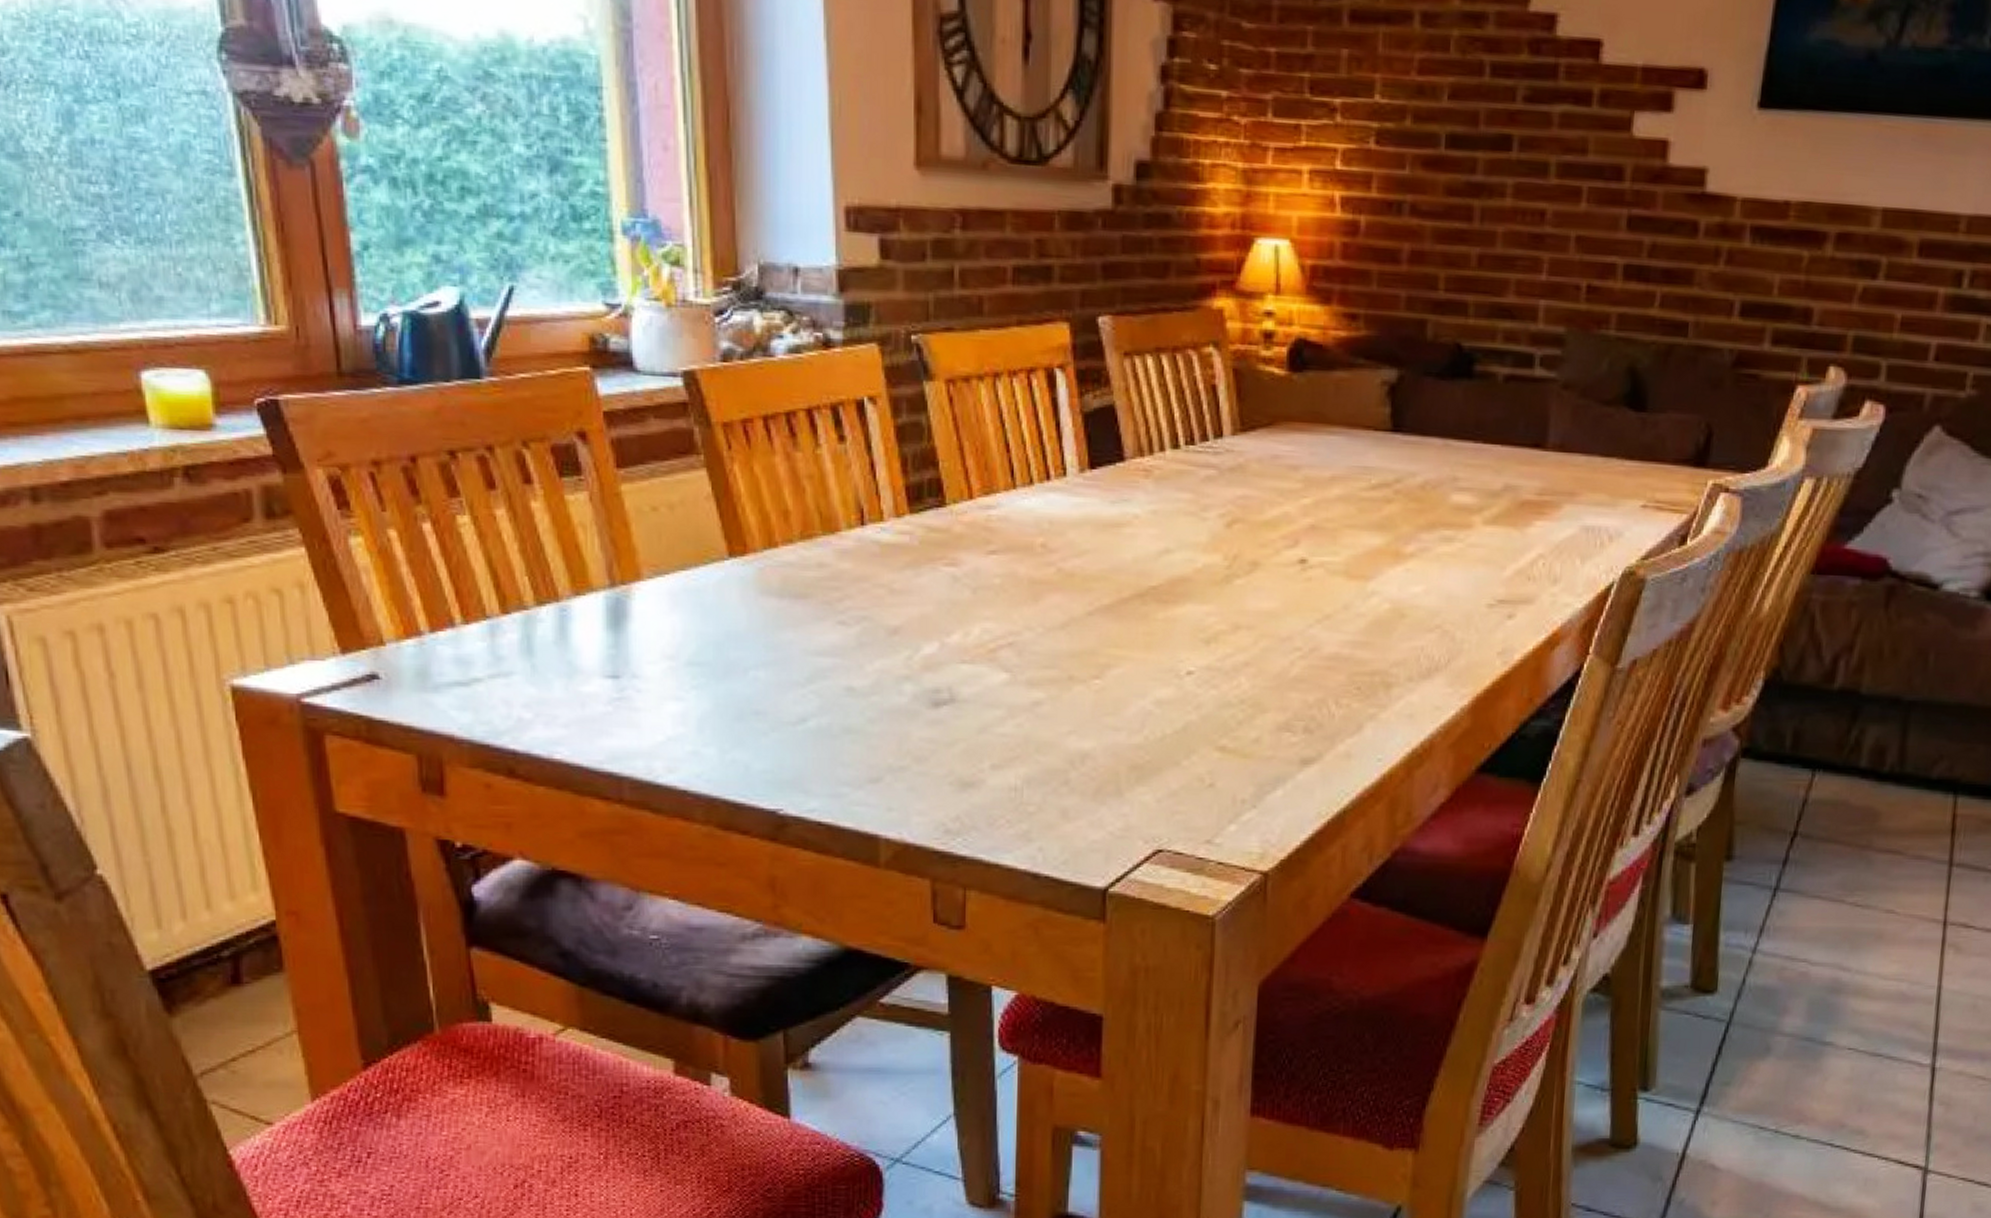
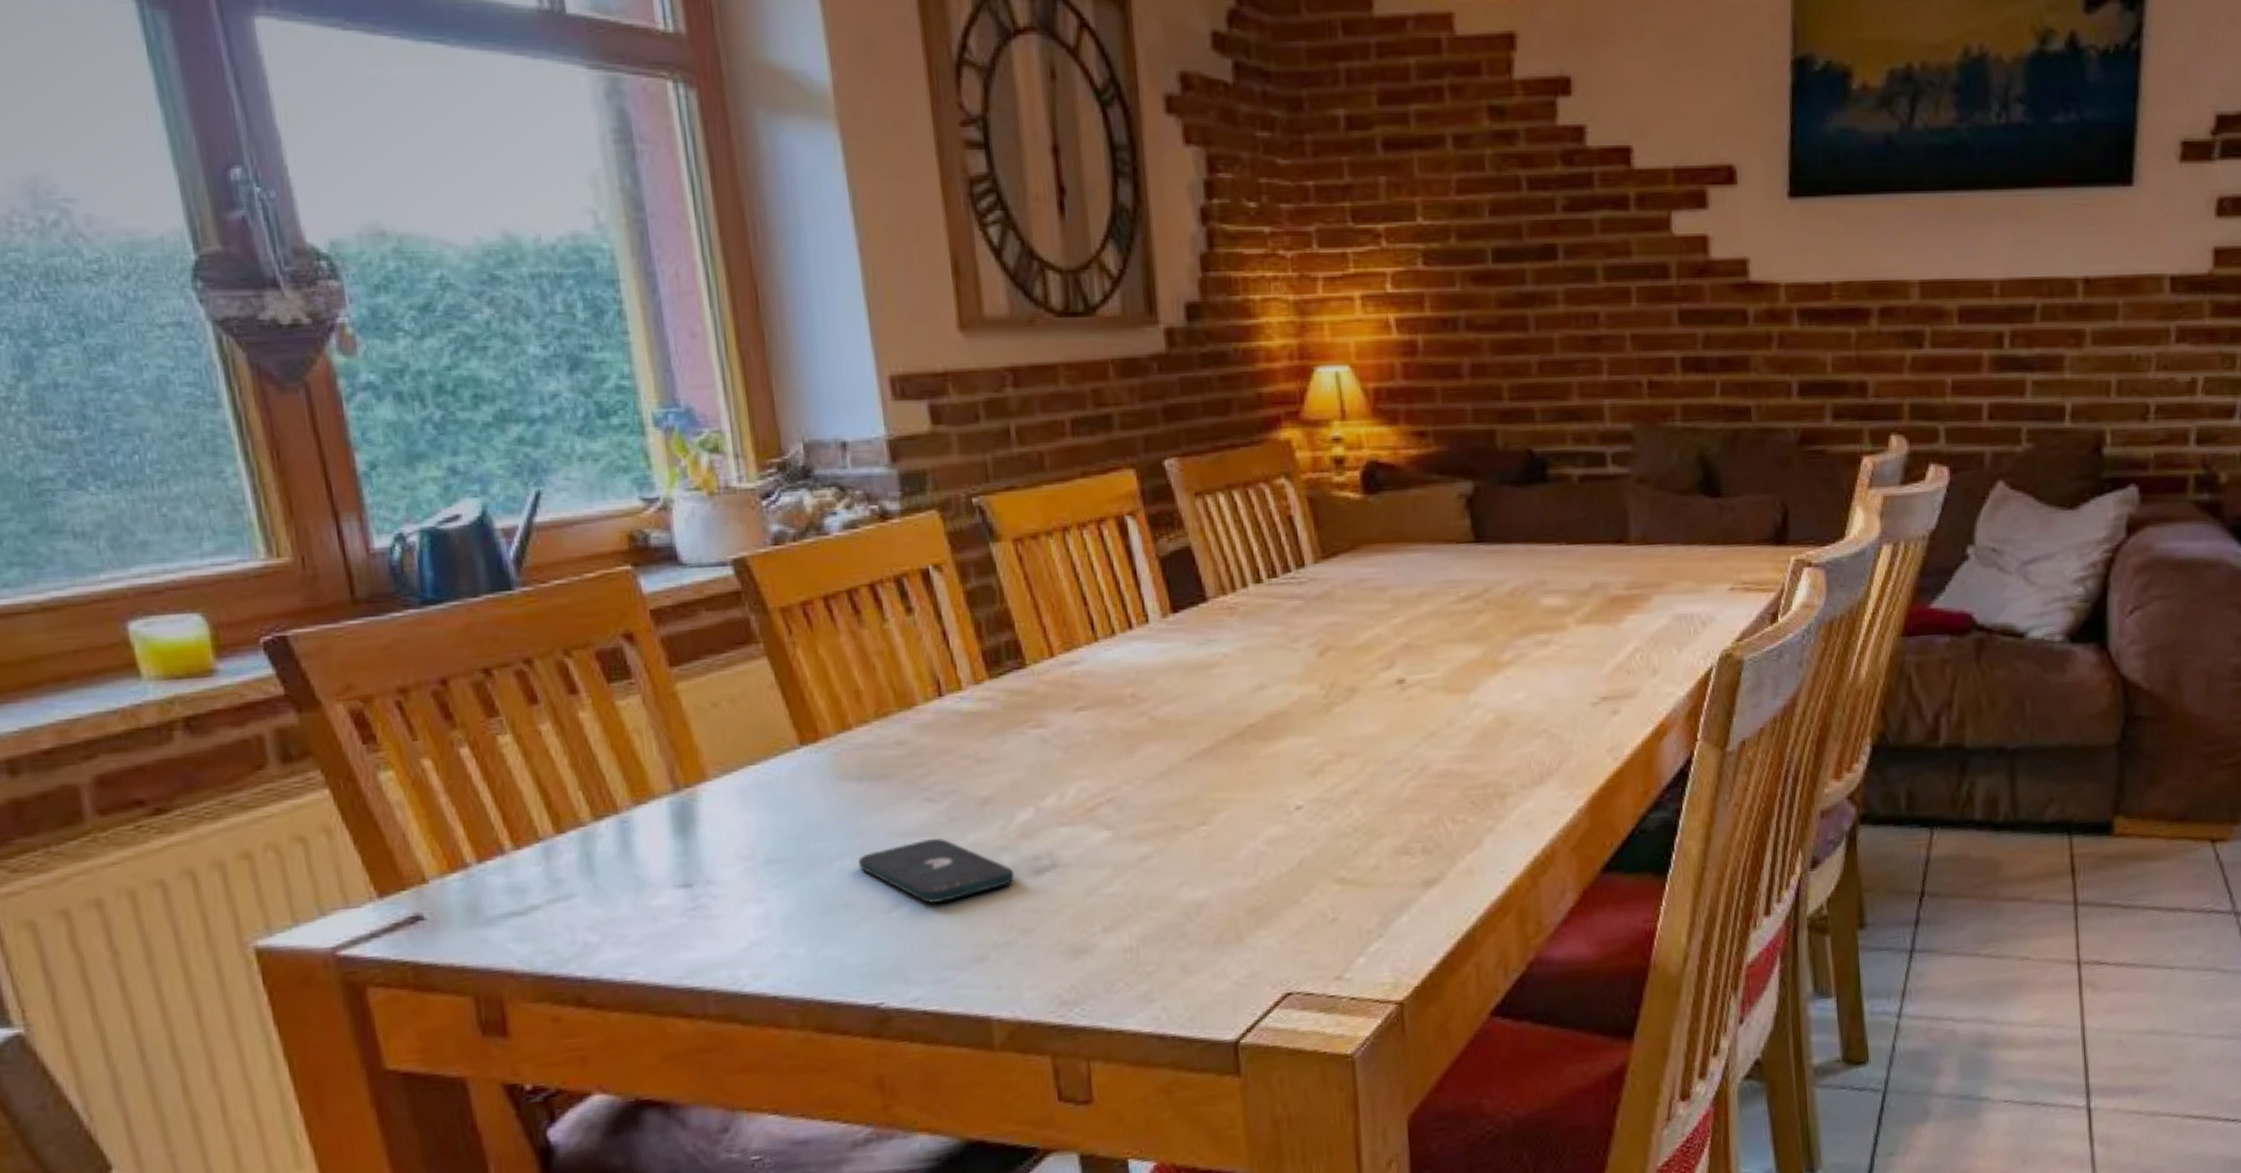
smartphone: none [771,661,915,723] -> present [857,838,1015,904]

